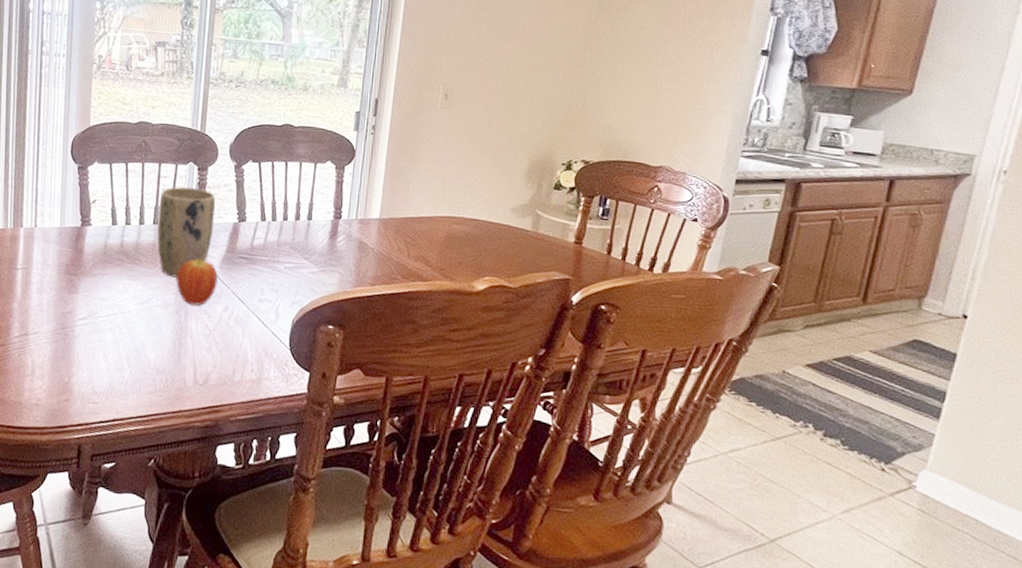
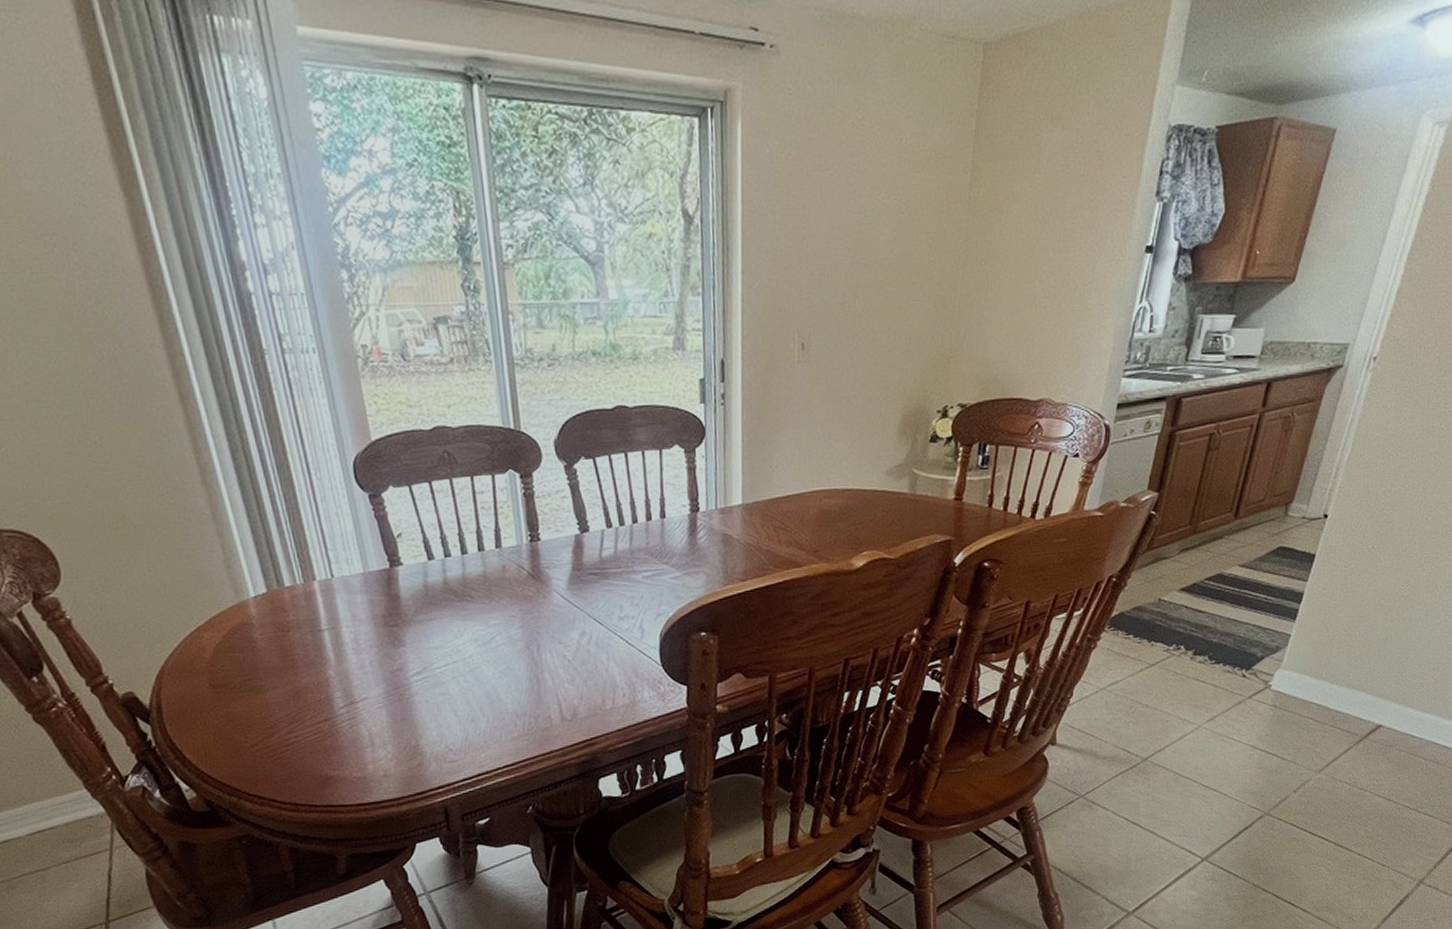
plant pot: present [157,187,216,278] -> none [480,500,553,609]
fruit: present [176,258,218,306] -> none [518,582,568,637]

